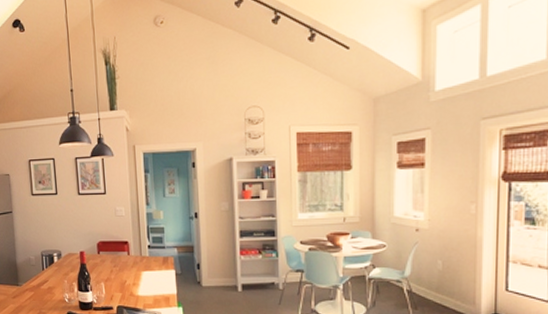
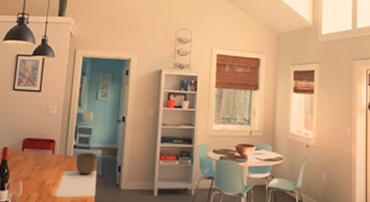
bowl: none [152,251,174,274] -> present [75,152,97,175]

